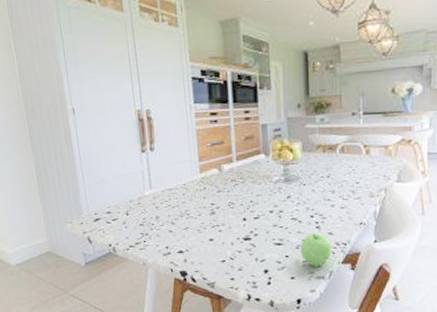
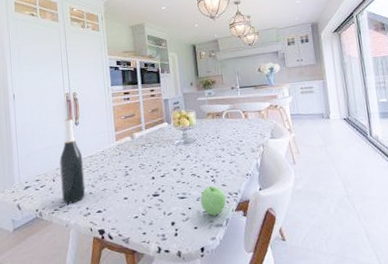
wine bottle: none [132,143,165,241] -> present [59,119,86,204]

